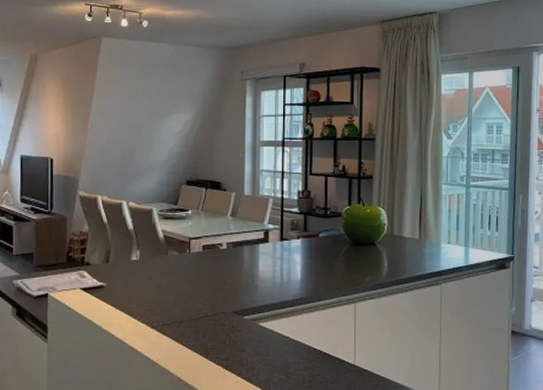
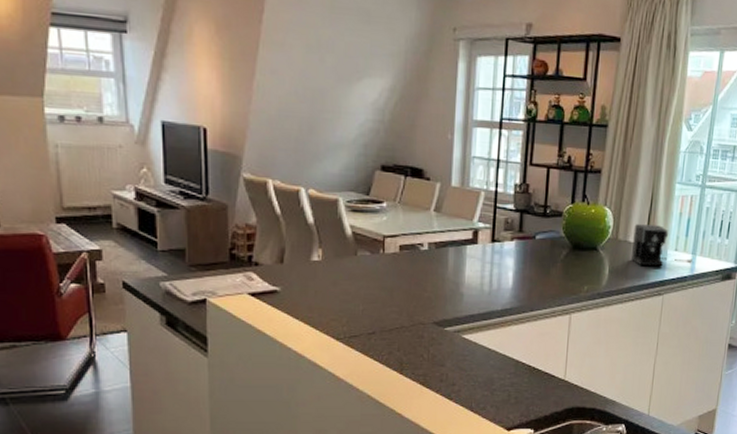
coffee maker: none [407,221,466,259] -> present [631,224,693,267]

